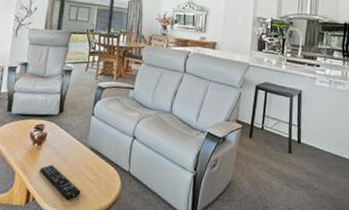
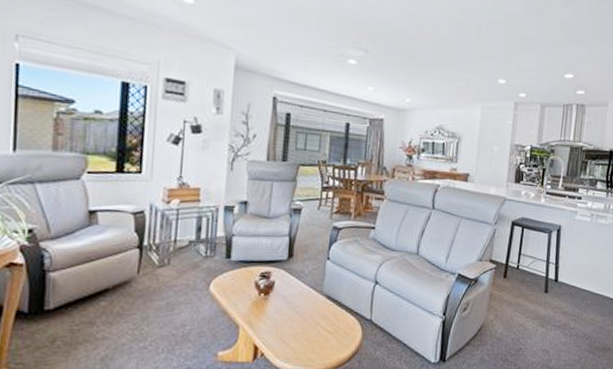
remote control: present [40,165,81,200] -> none [268,316,317,353]

